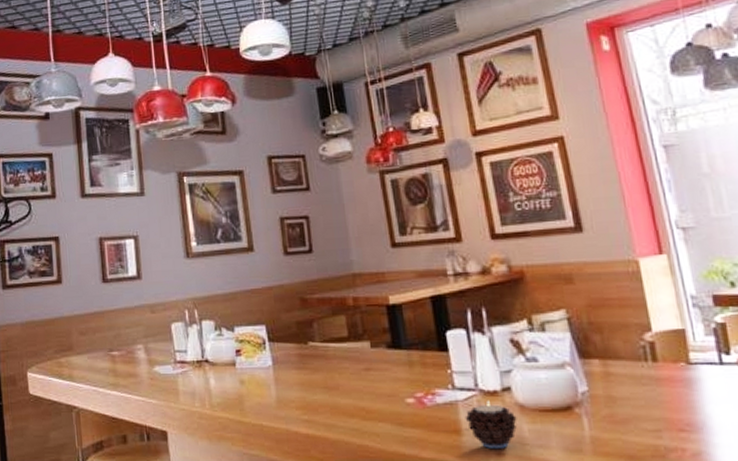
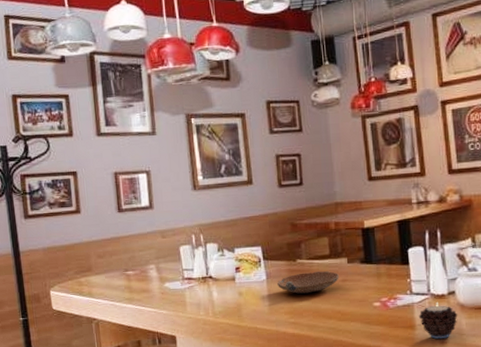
bowl: none [286,356,362,384] -> present [277,271,340,294]

